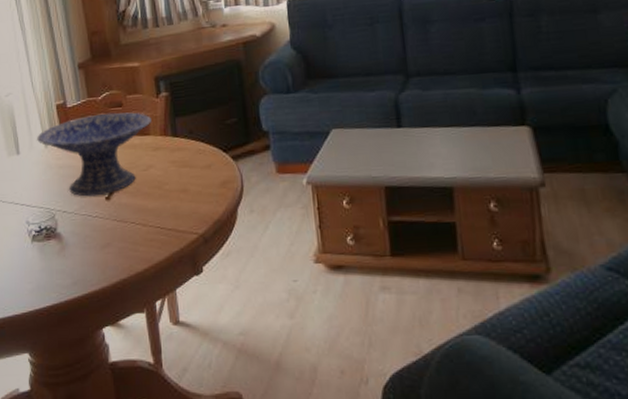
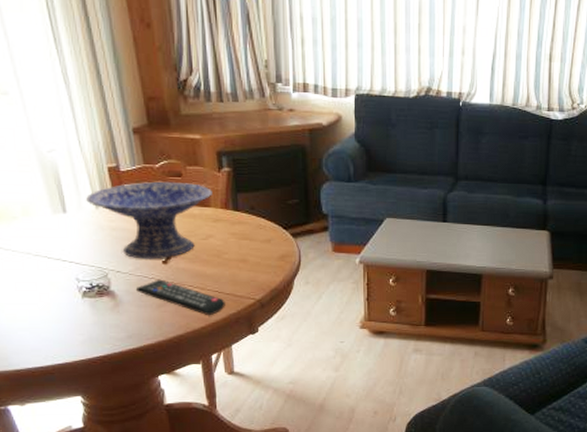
remote control: none [80,217,168,255] -> present [135,279,225,315]

